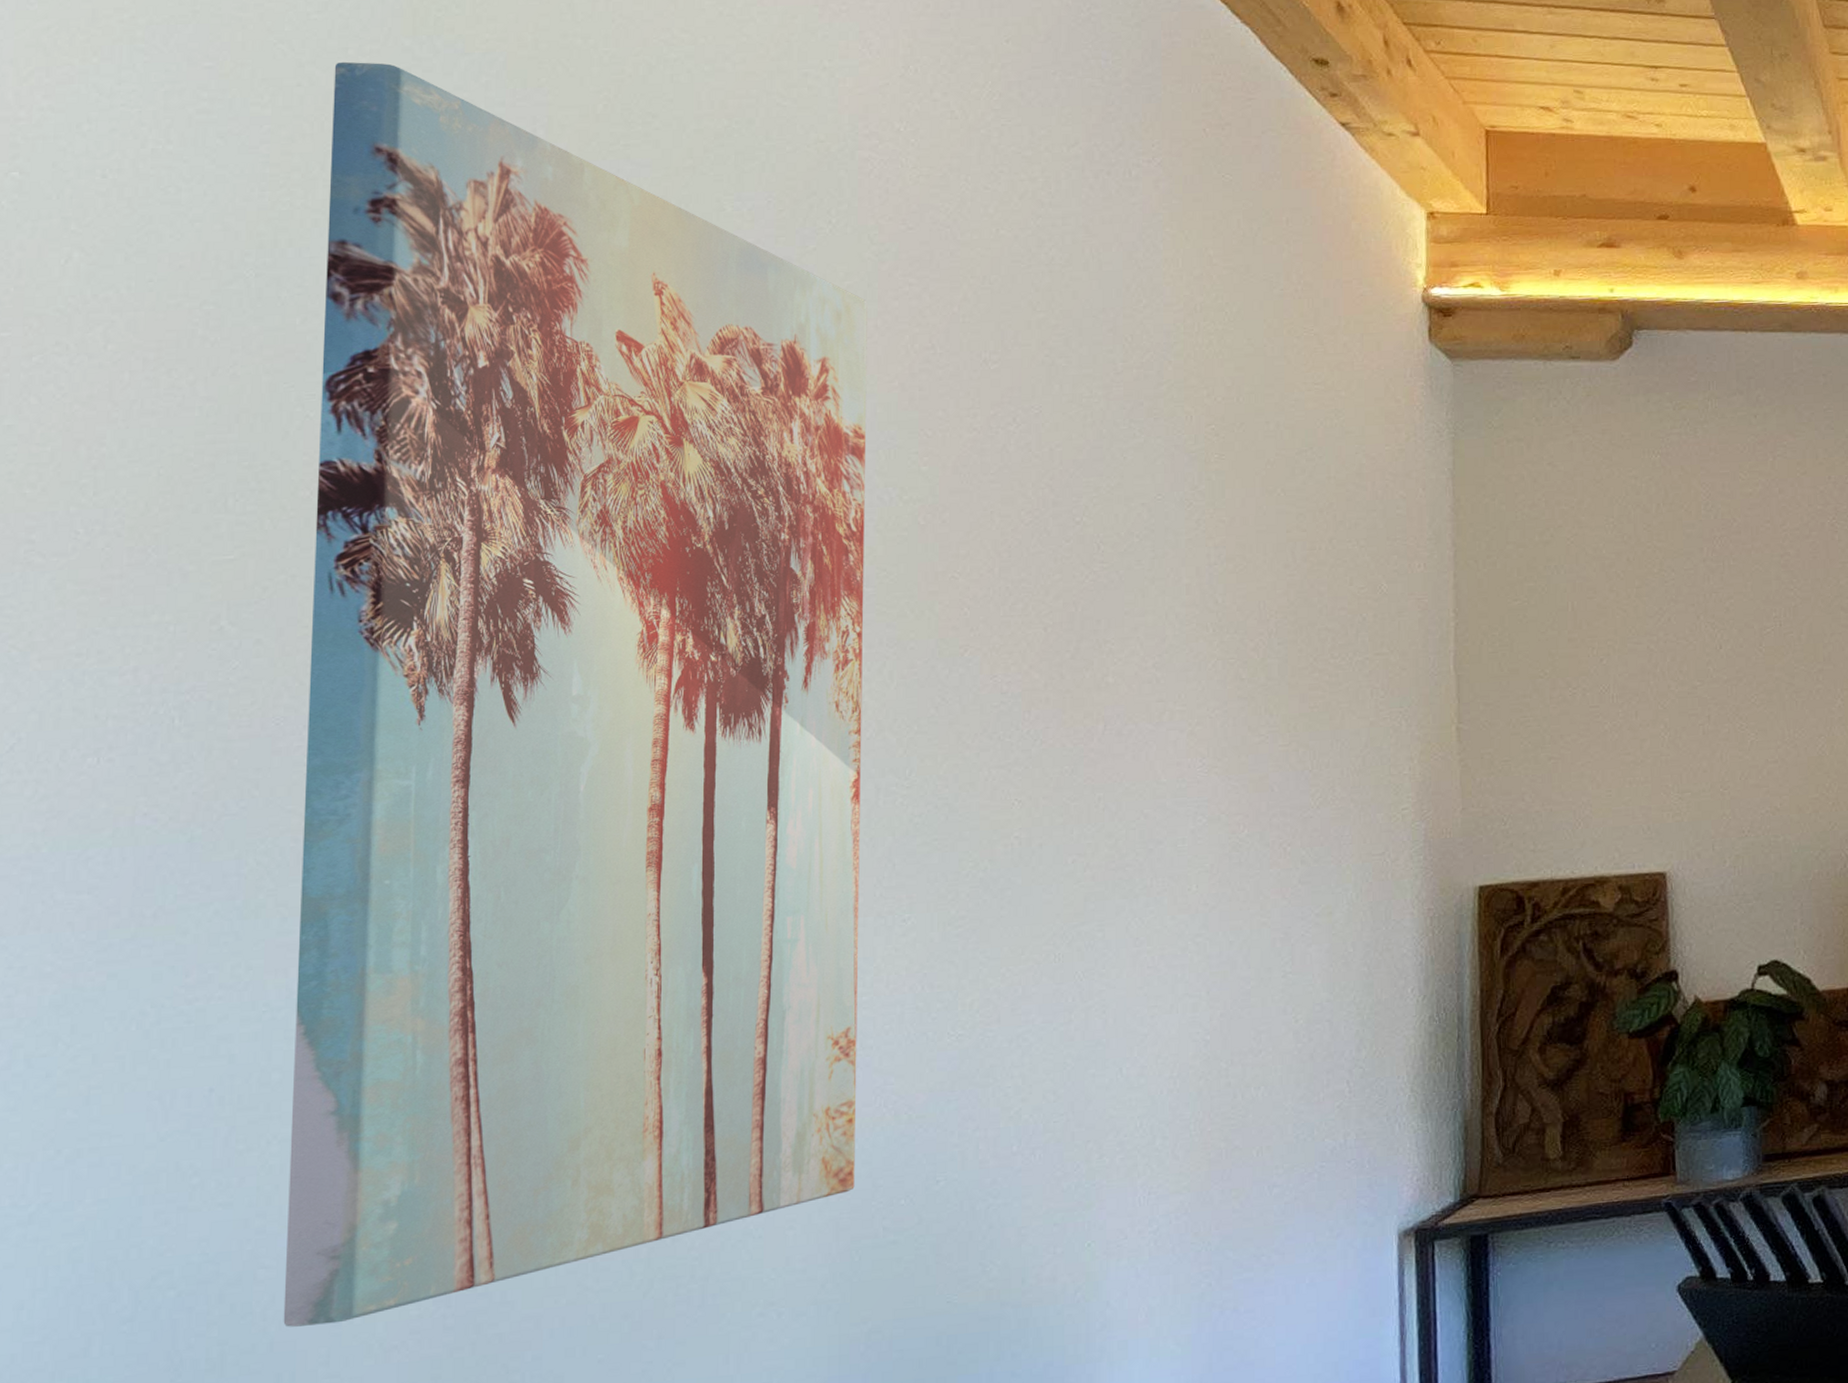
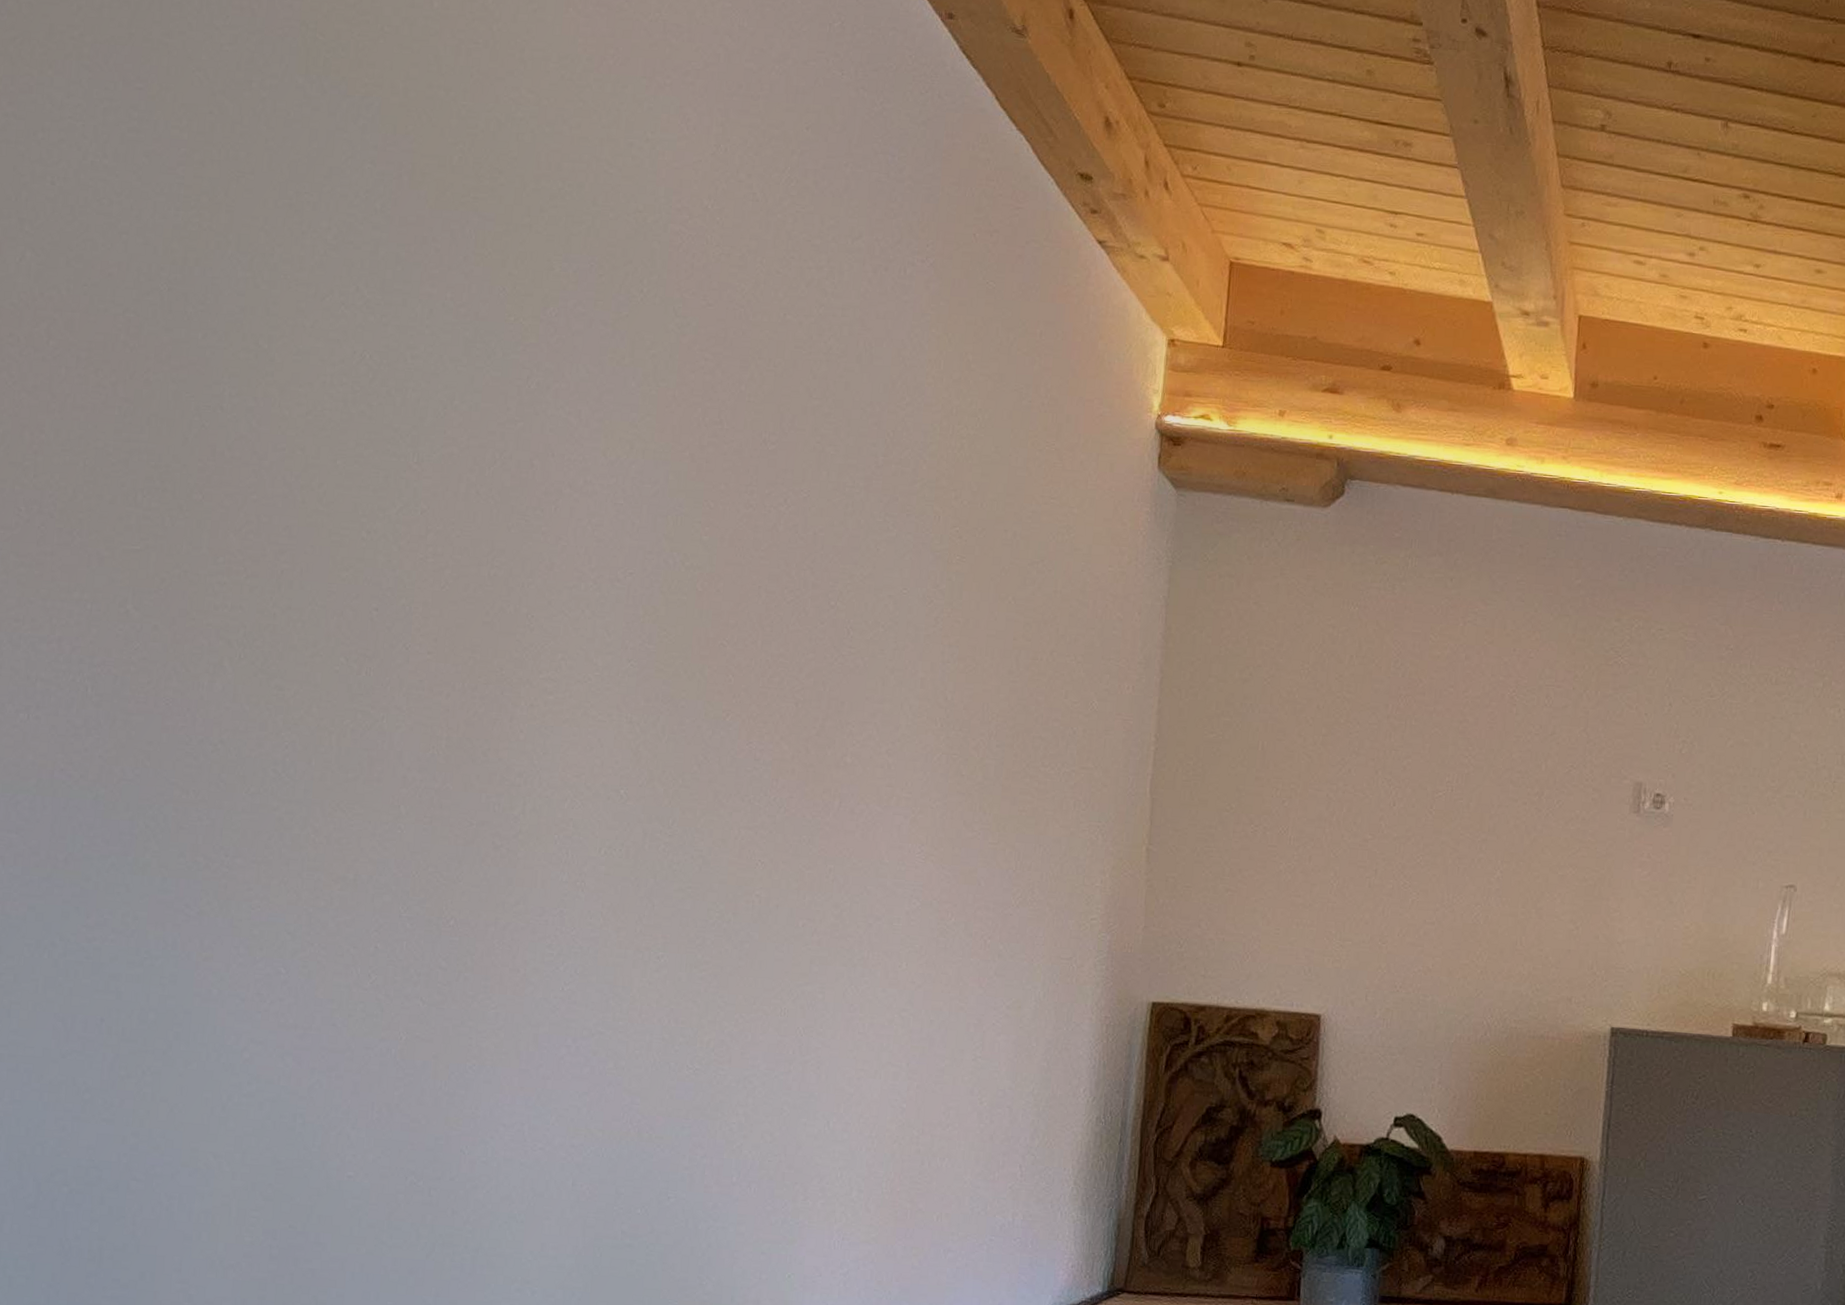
wall art: present [283,61,867,1327] -> none [148,93,668,1238]

